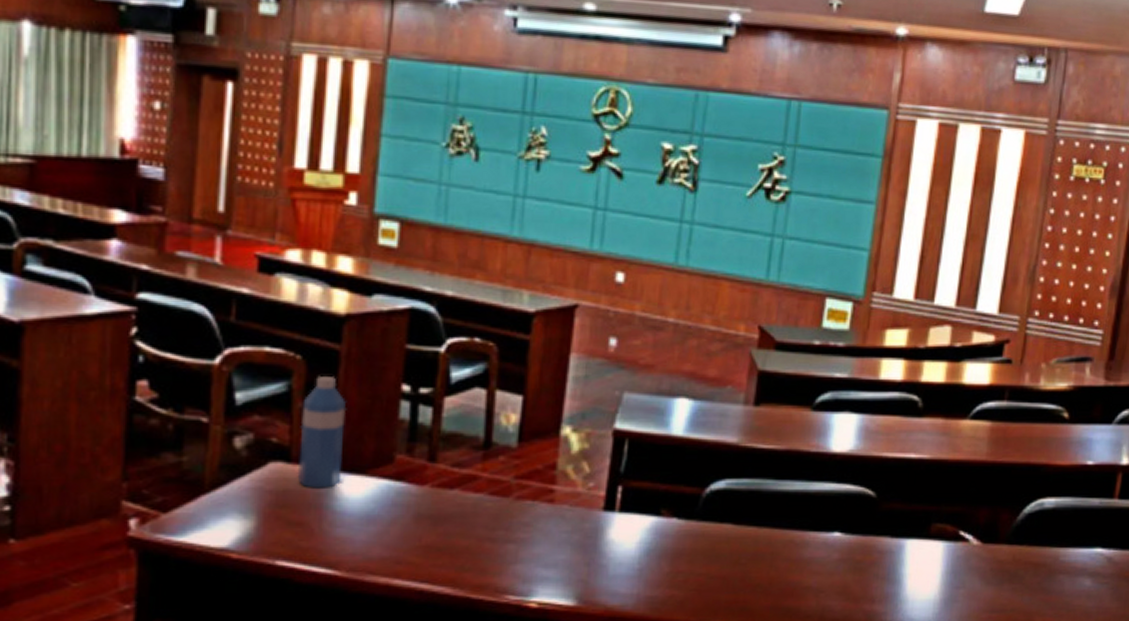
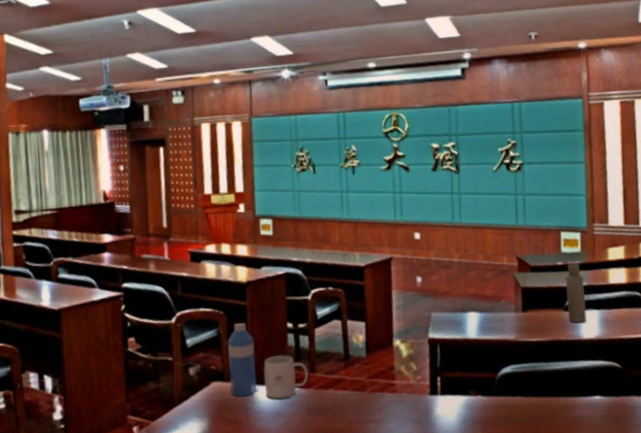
mug: none [353,430,426,499] -> present [263,354,309,400]
bottle: none [815,340,847,429] -> present [565,260,587,323]

